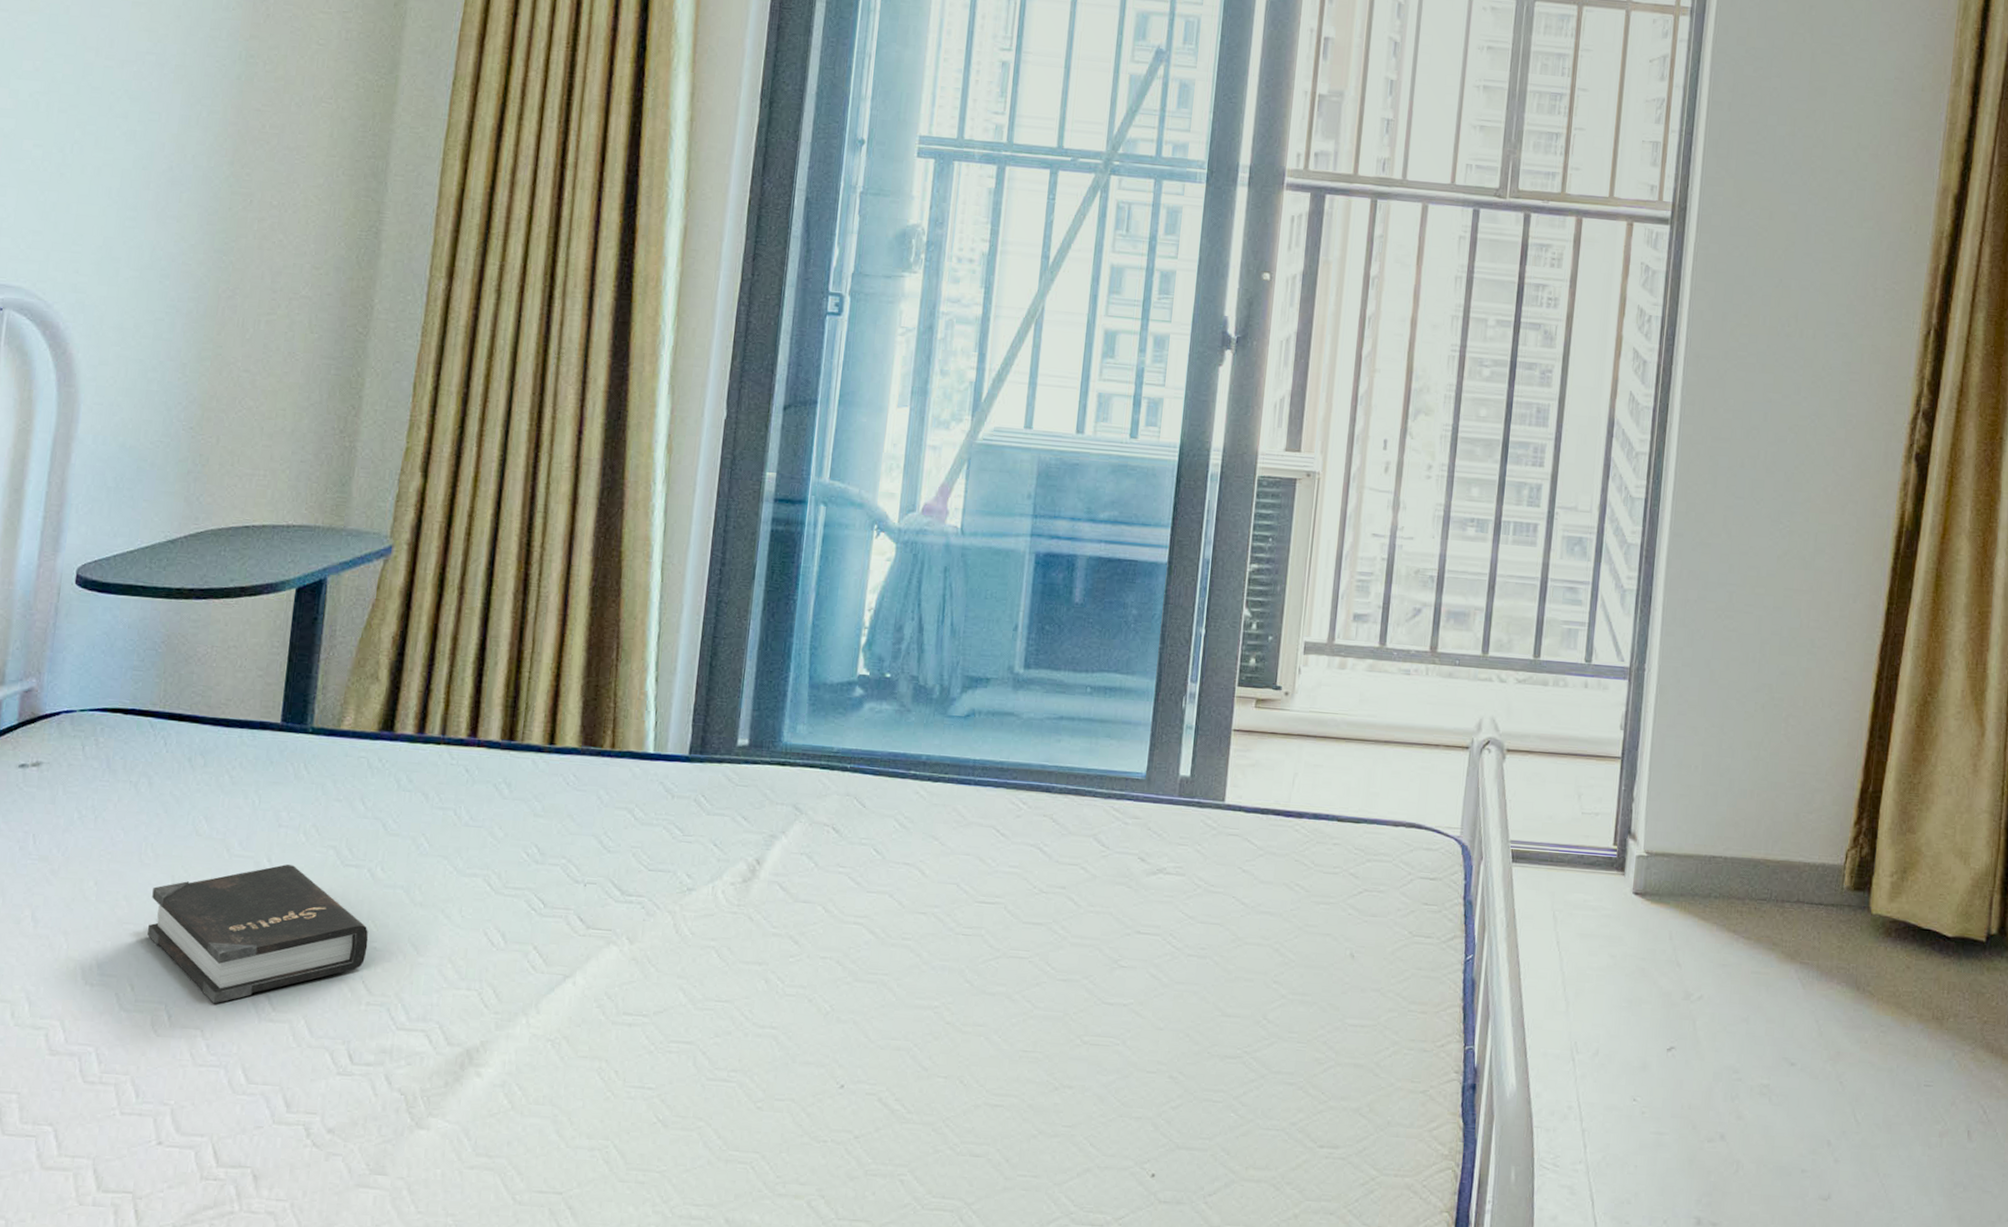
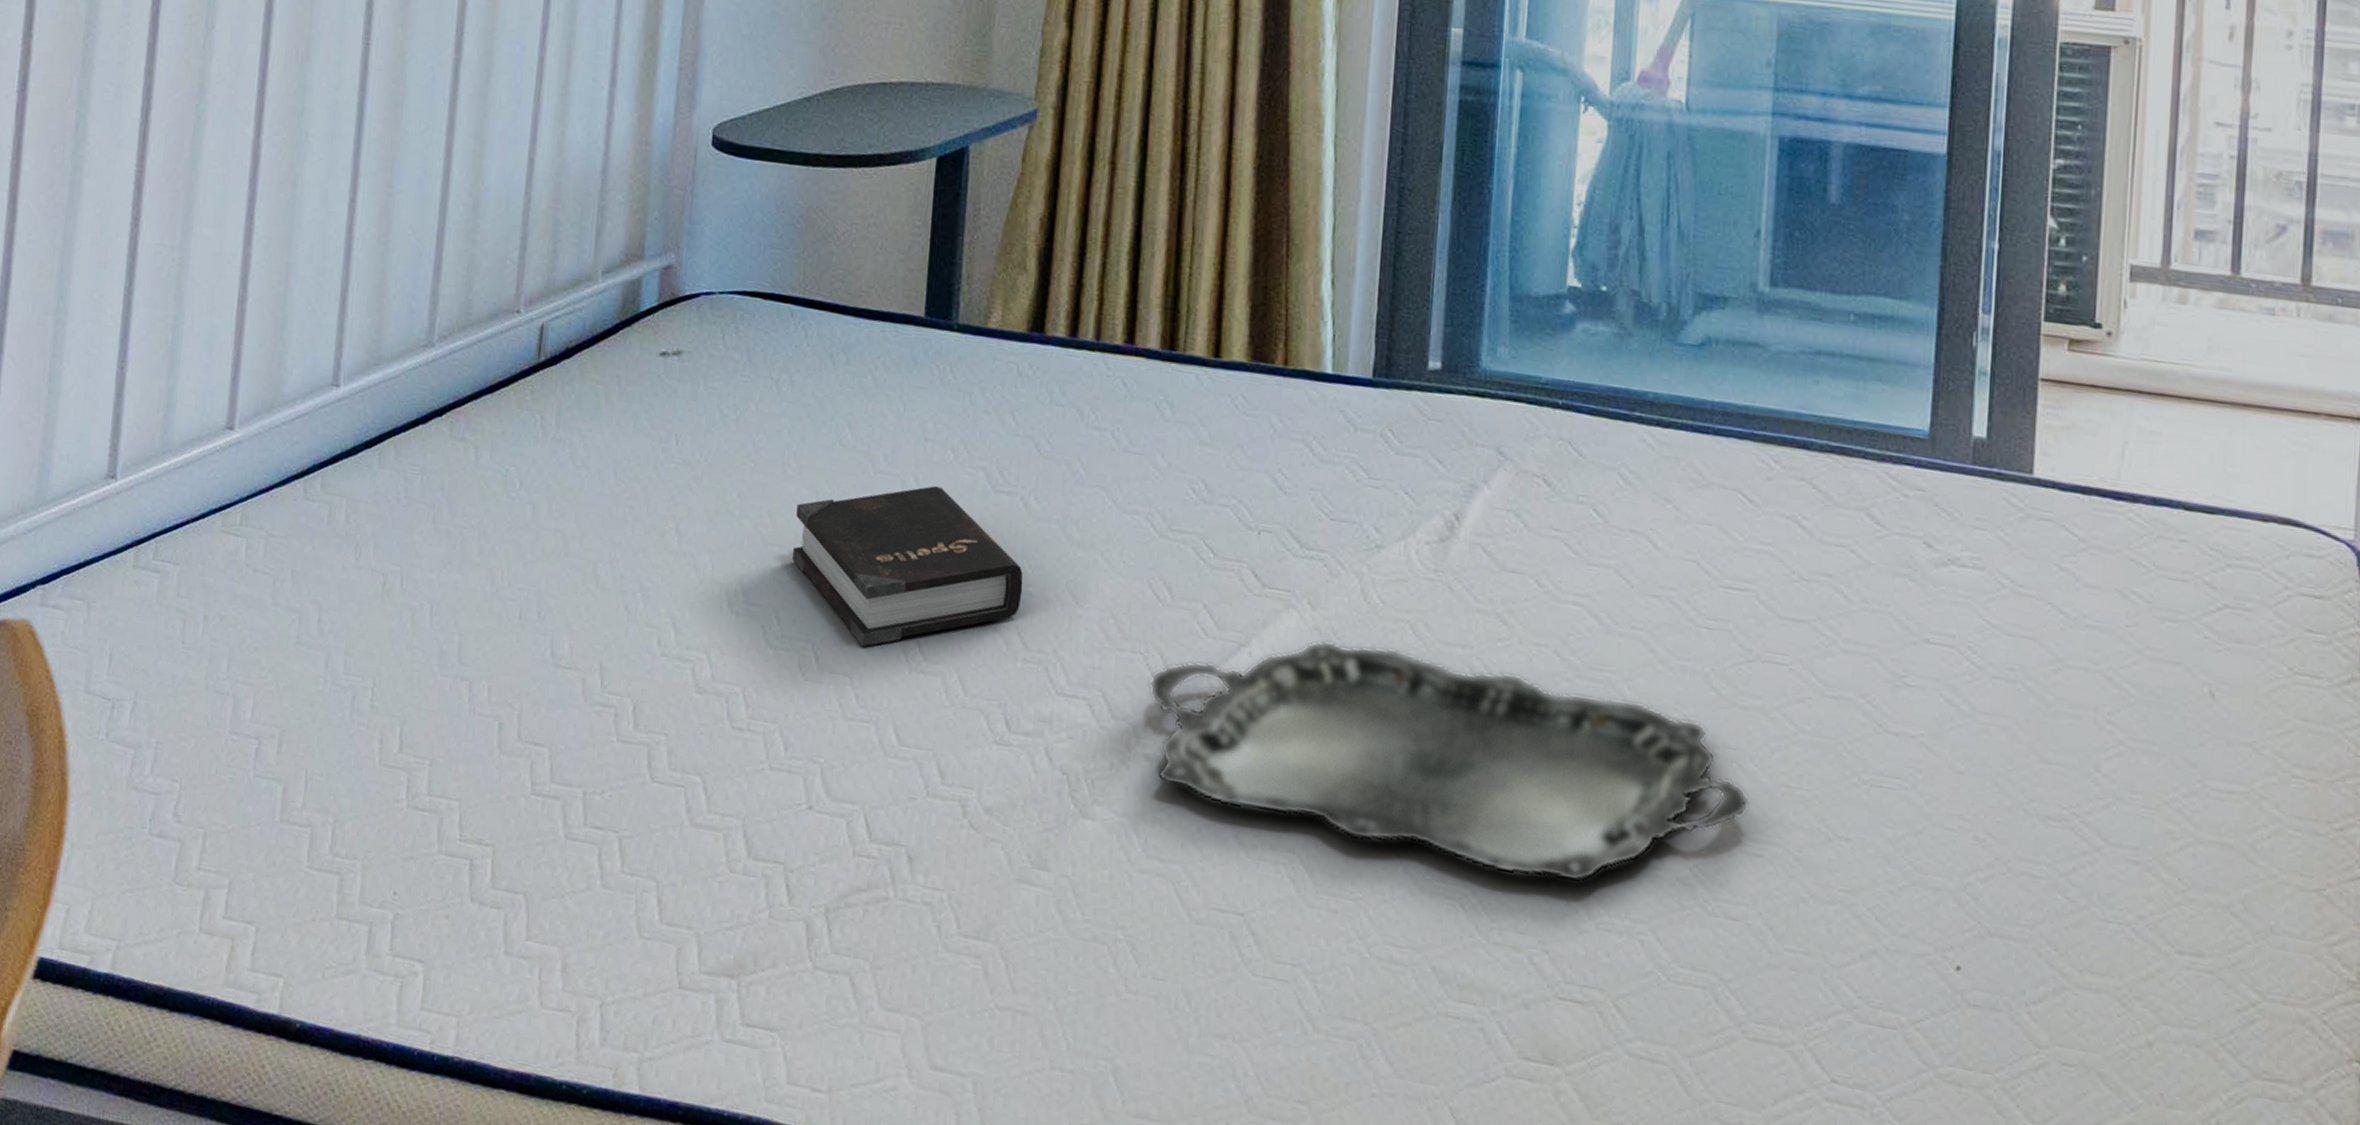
serving tray: none [483,967,994,1141] -> present [1149,640,1750,883]

